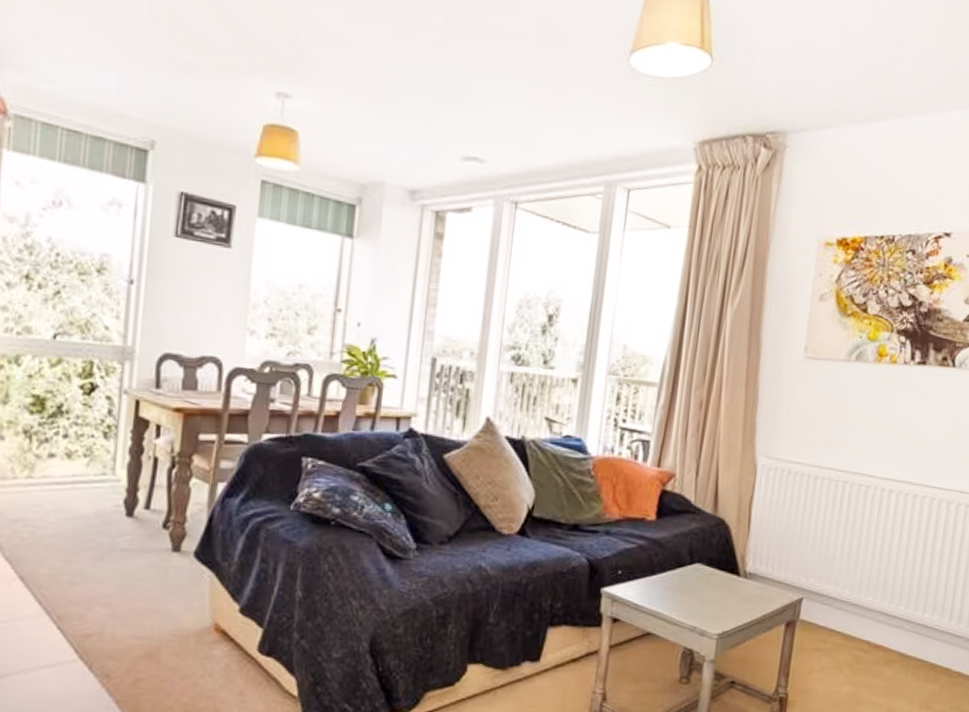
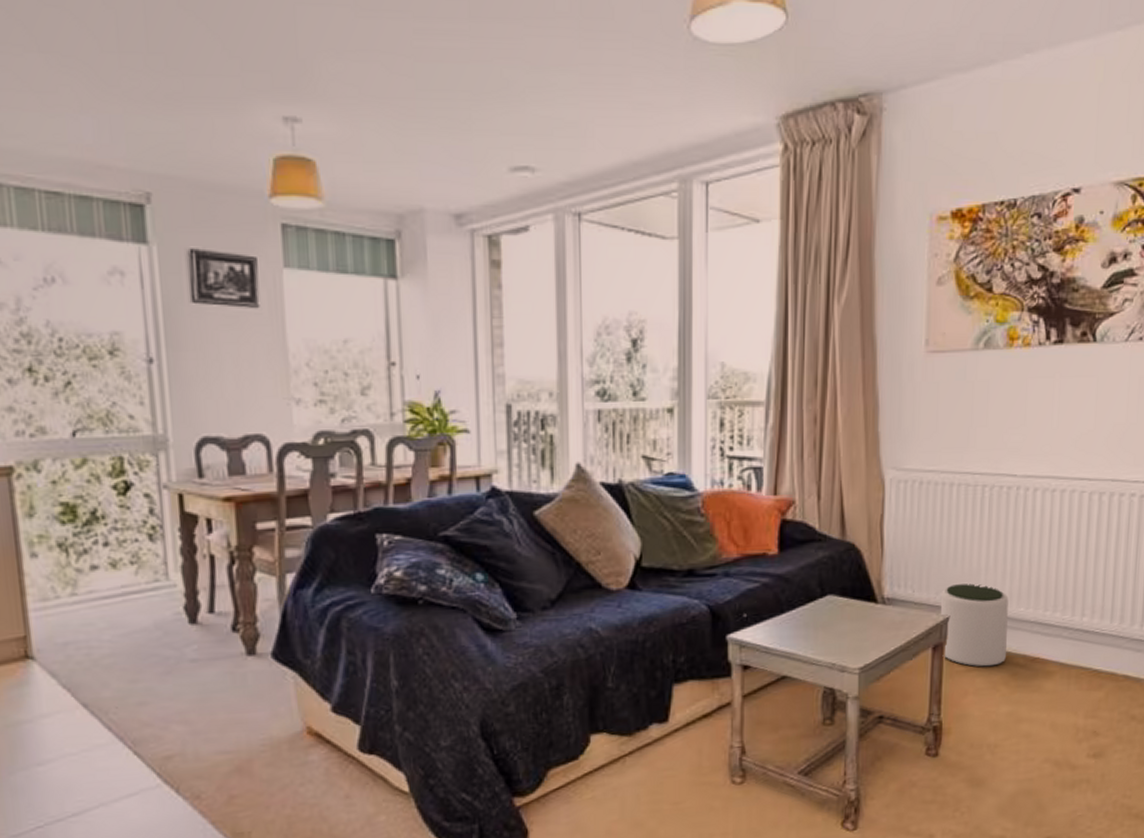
plant pot: none [794,568,859,648] -> present [940,583,1009,667]

